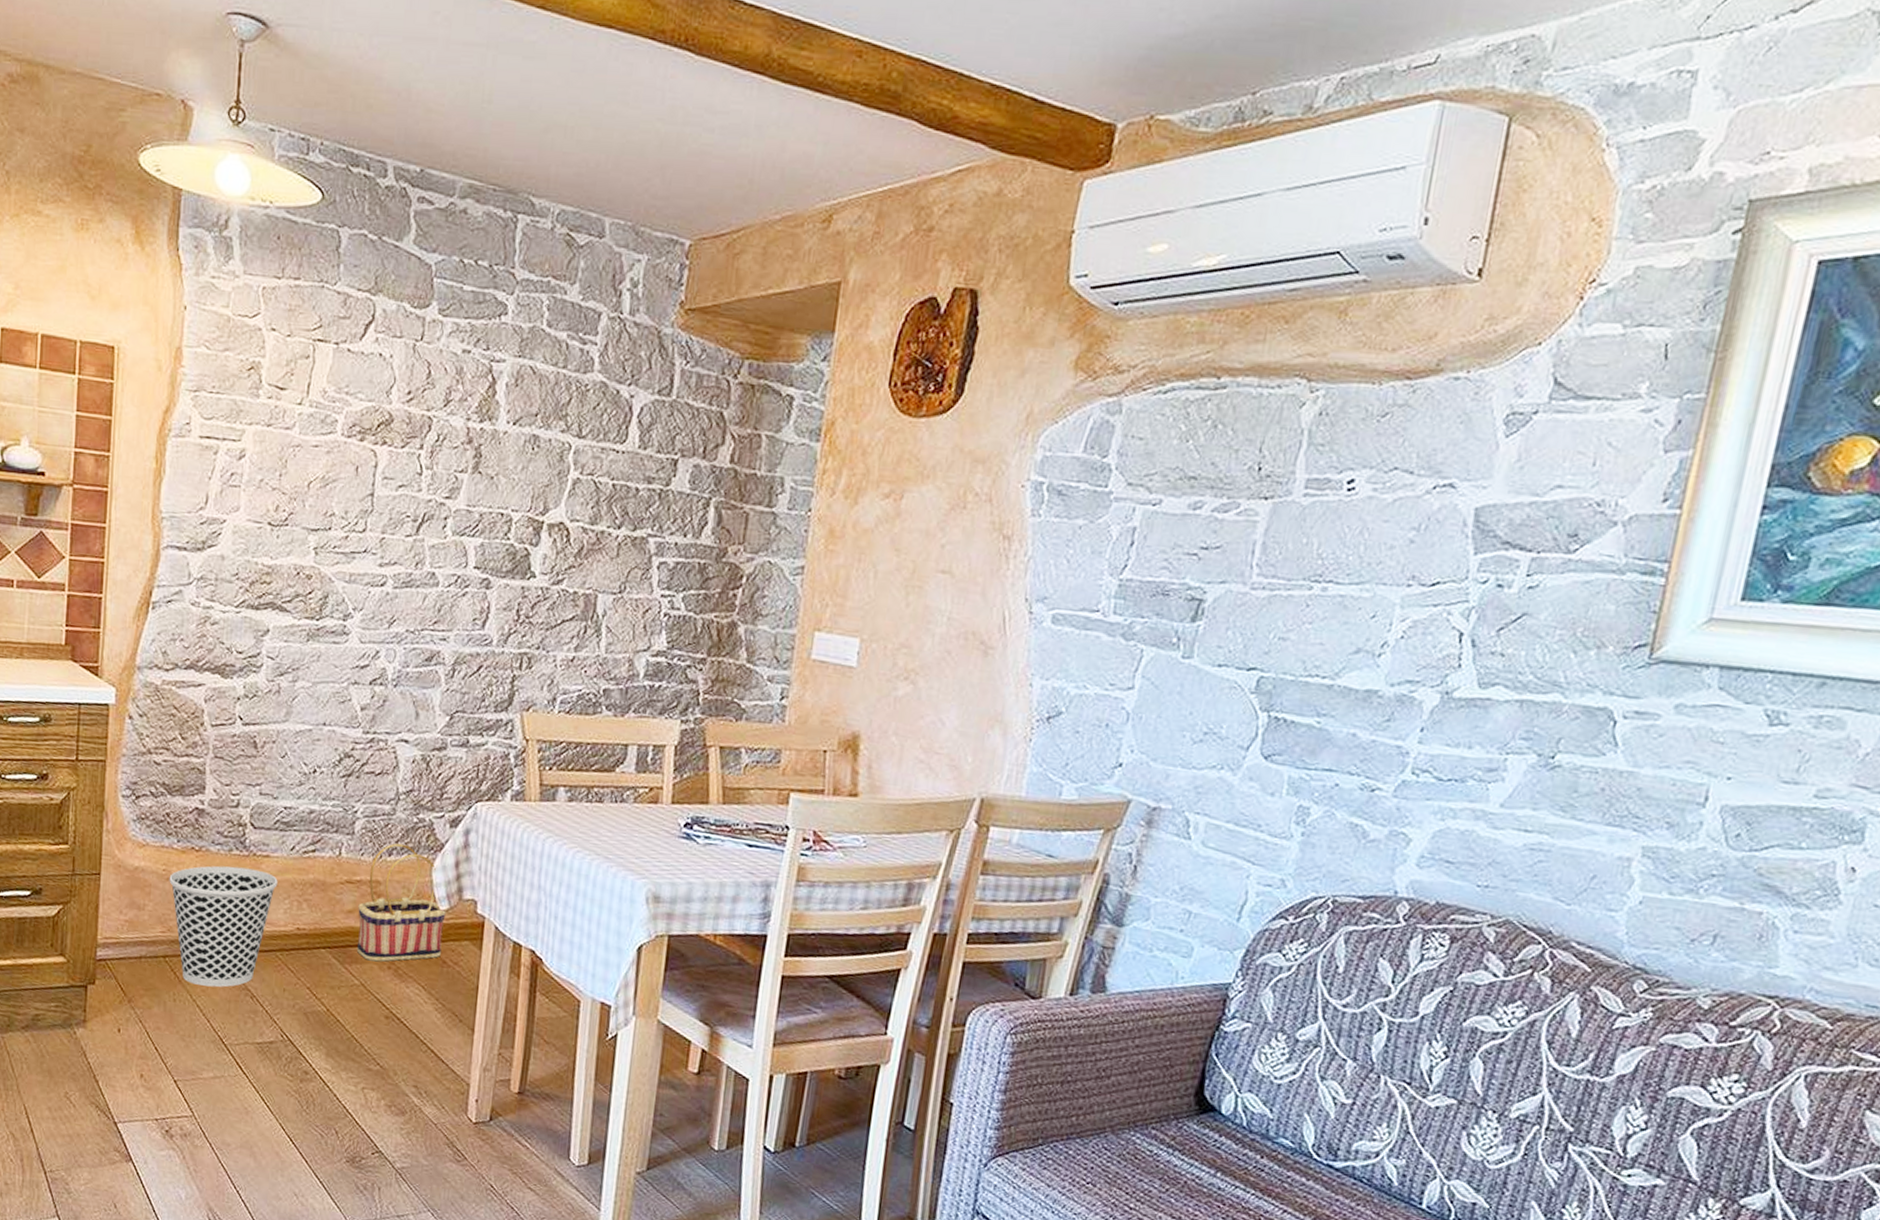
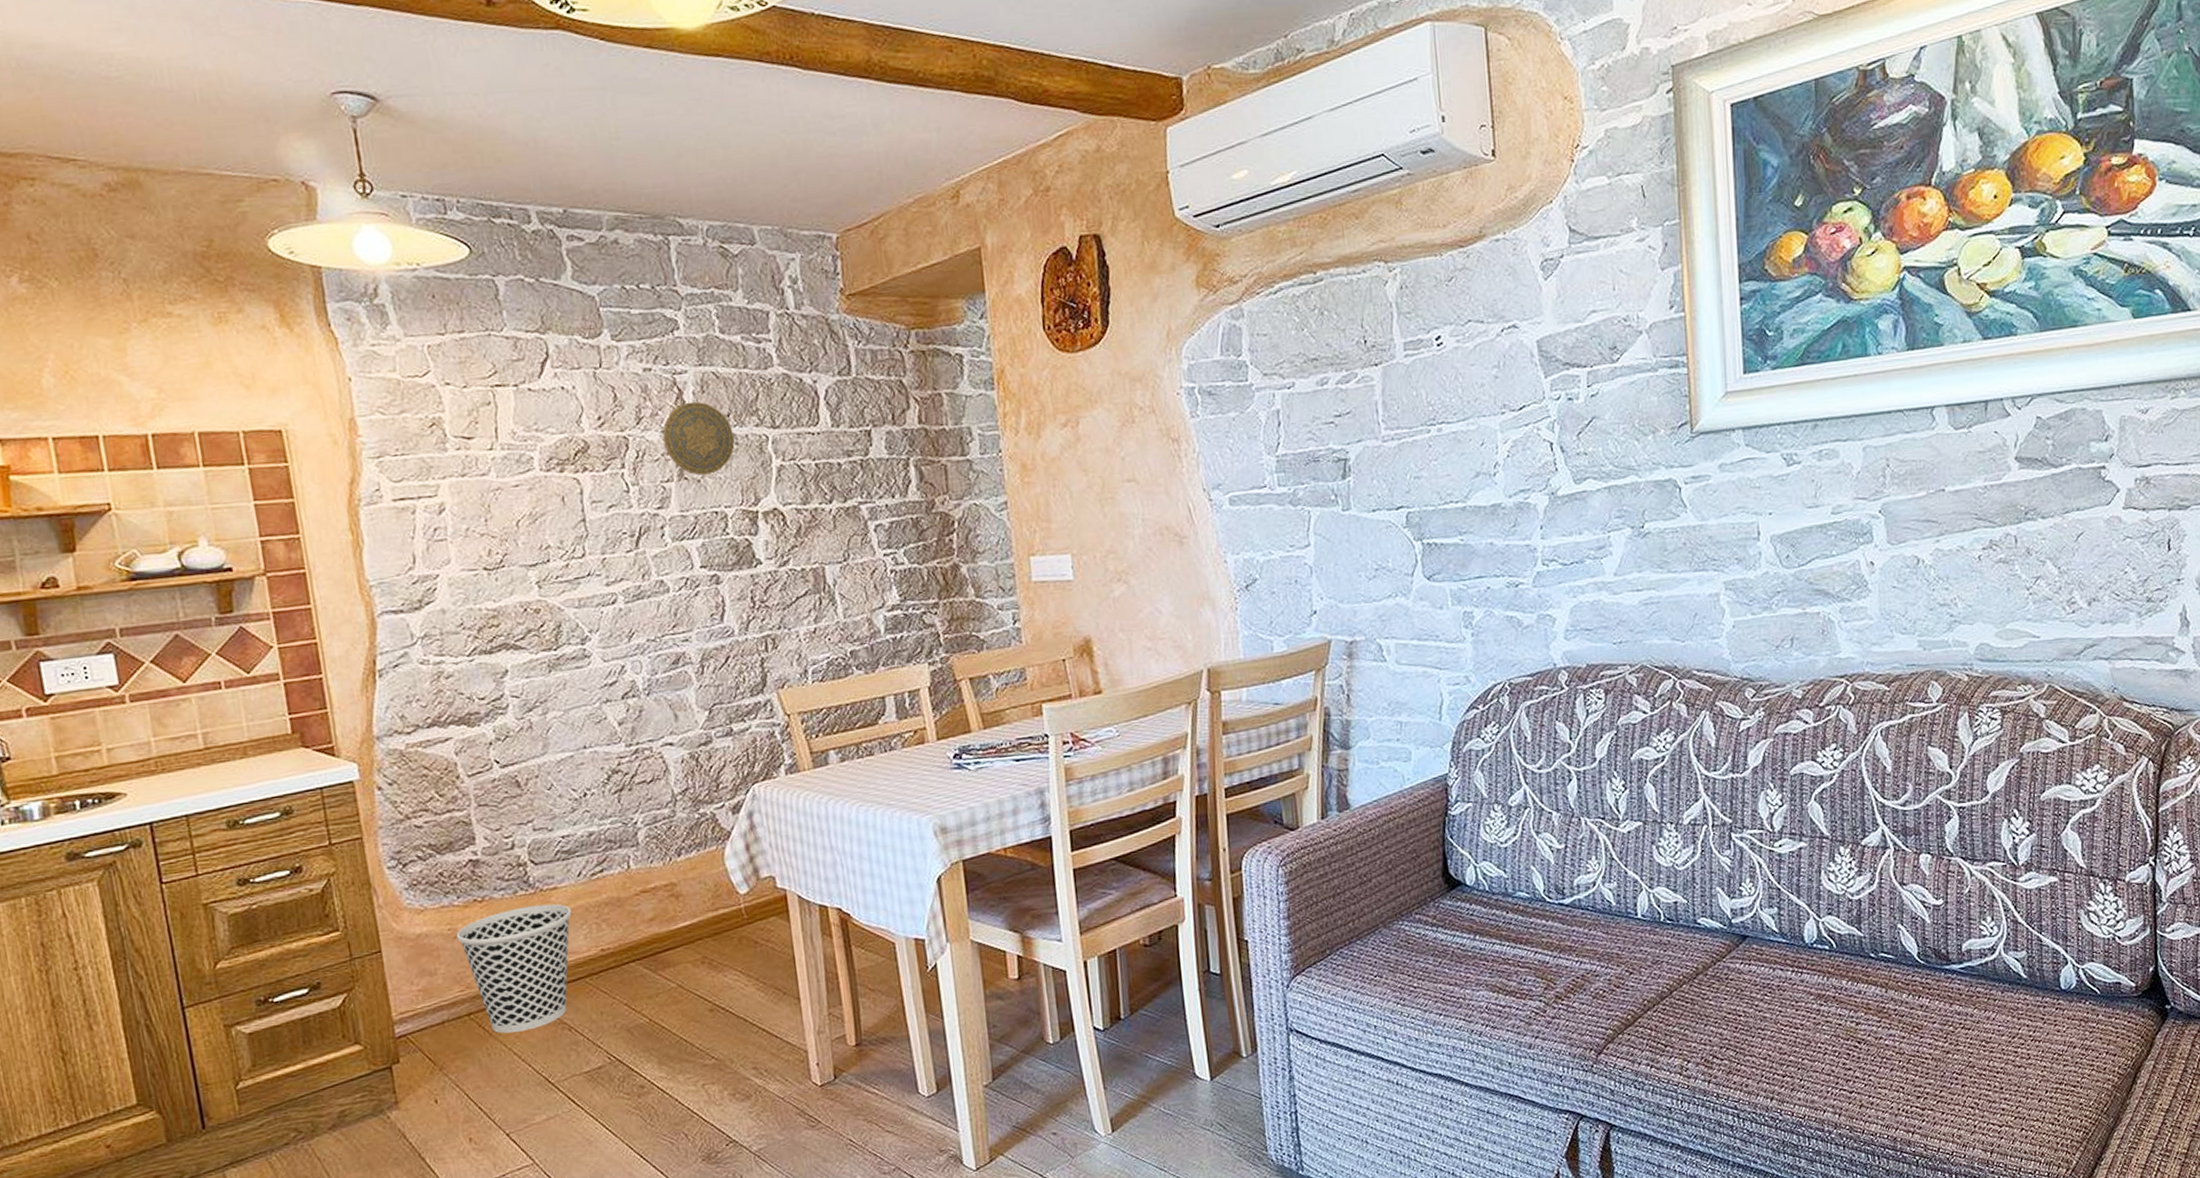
basket: present [356,843,446,962] -> none [658,841,751,962]
decorative plate: none [466,393,538,473] -> present [662,401,735,475]

